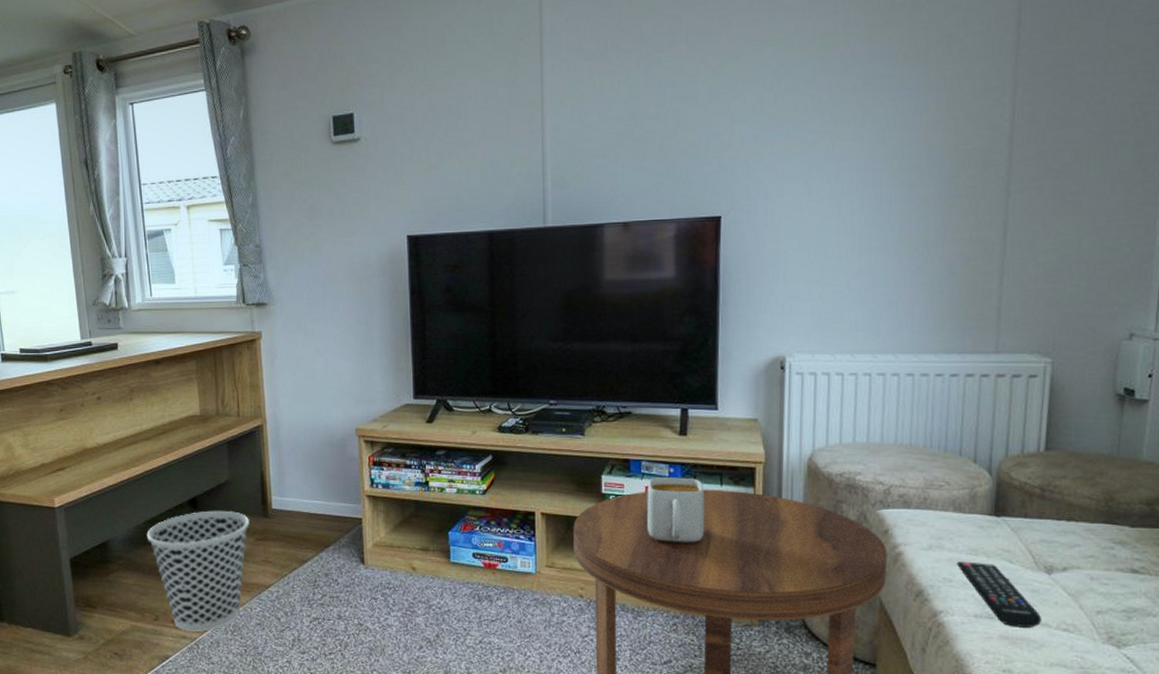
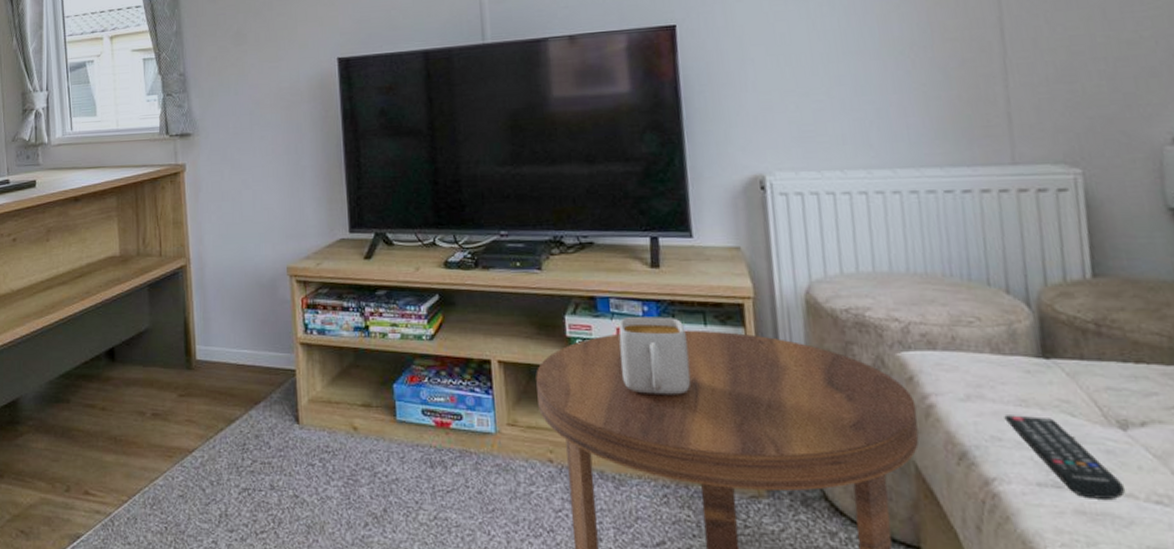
wastebasket: present [146,510,249,633] -> none [60,362,171,506]

